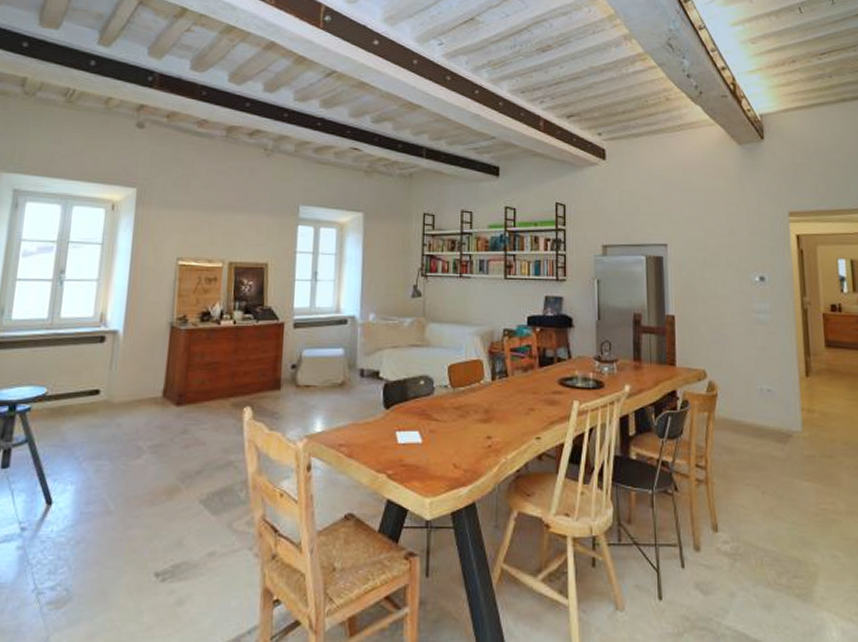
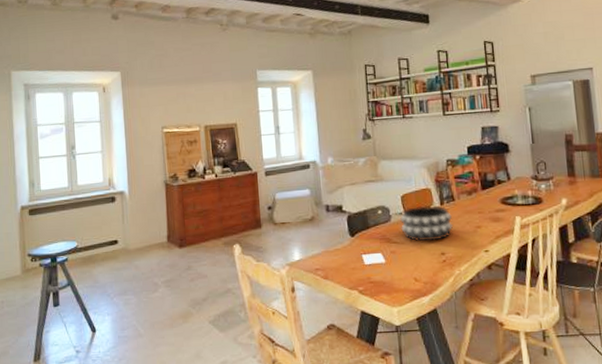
decorative bowl: none [444,380,503,422] -> present [400,206,453,242]

